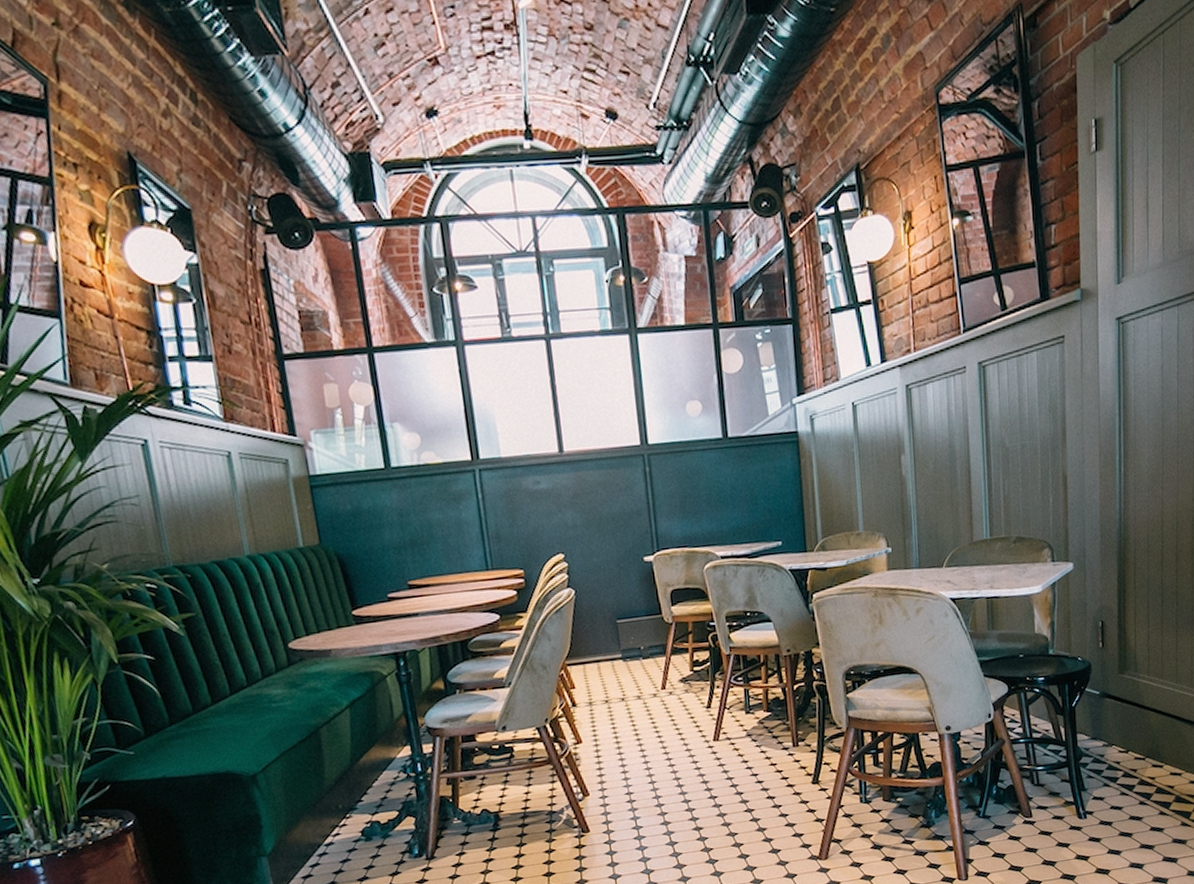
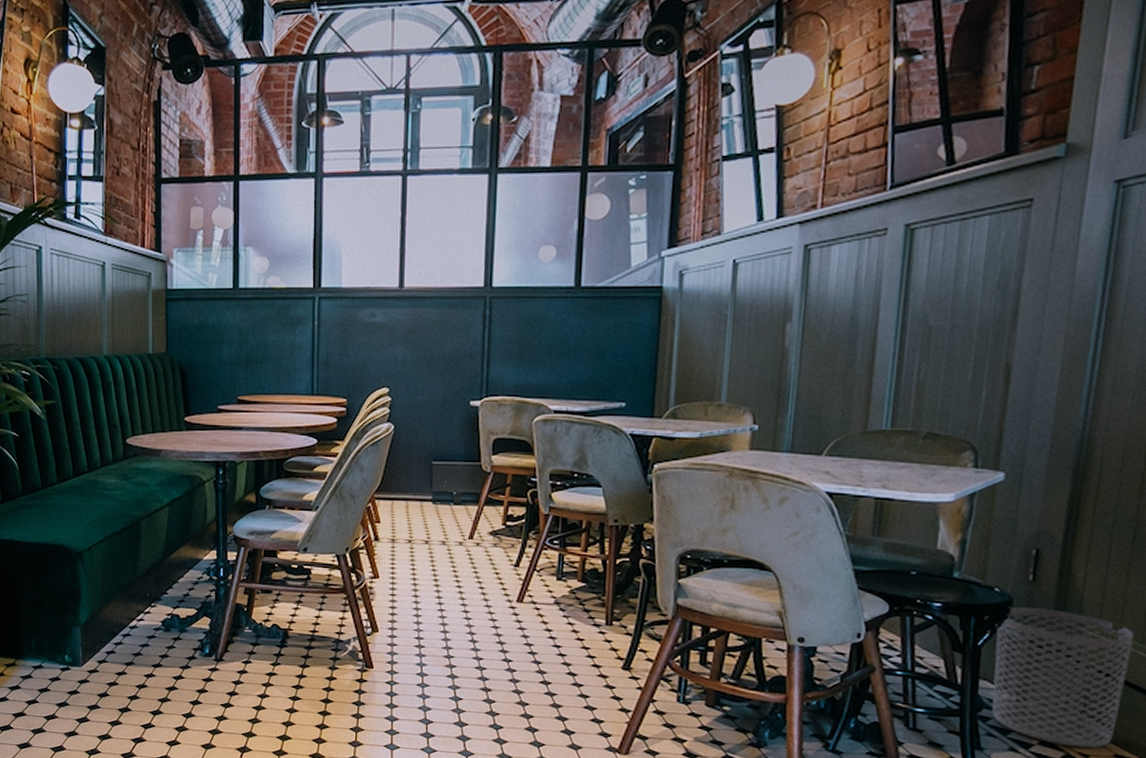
waste bin: none [1083,667,1171,774] -> present [992,607,1135,749]

